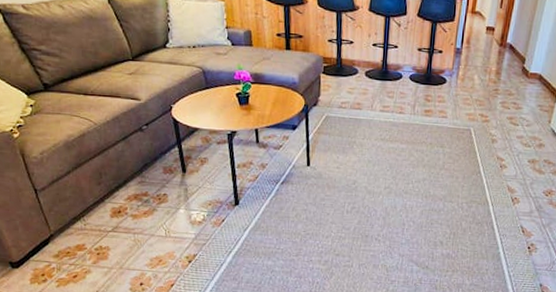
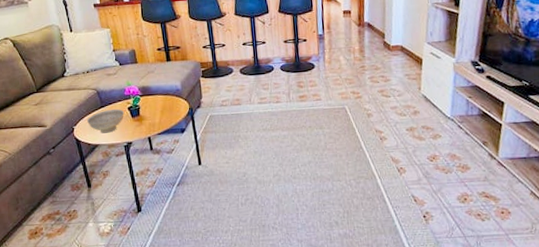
decorative bowl: none [187,92,231,118] -> present [86,108,124,133]

